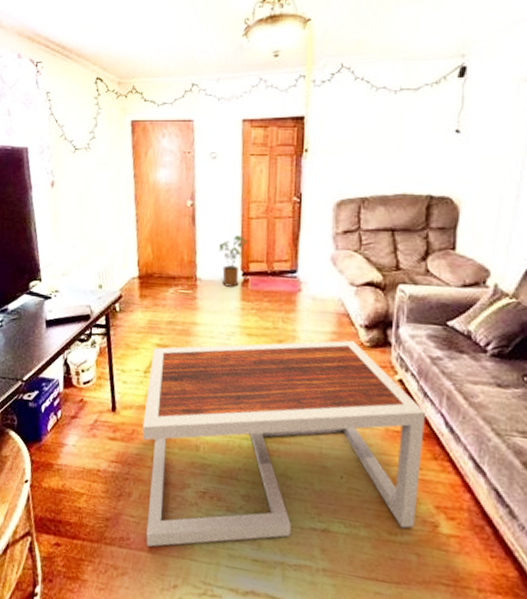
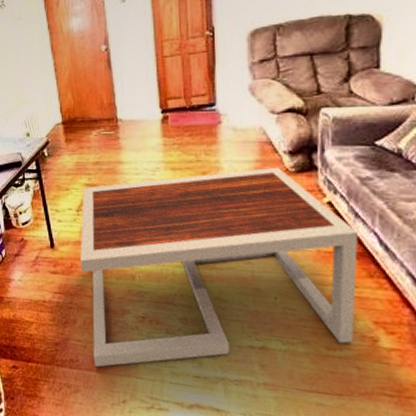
house plant: present [219,234,248,287] -> none [136,73,164,125]

